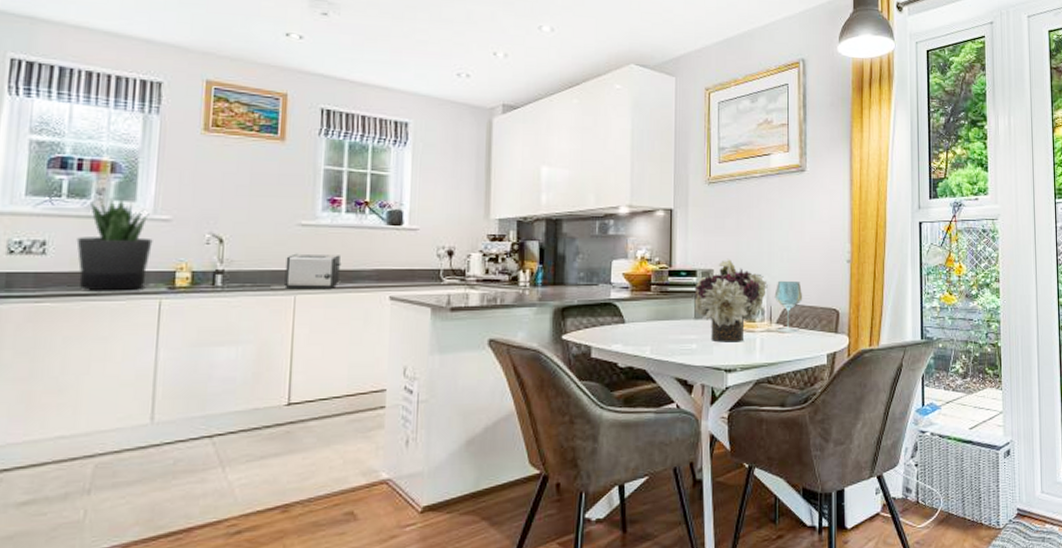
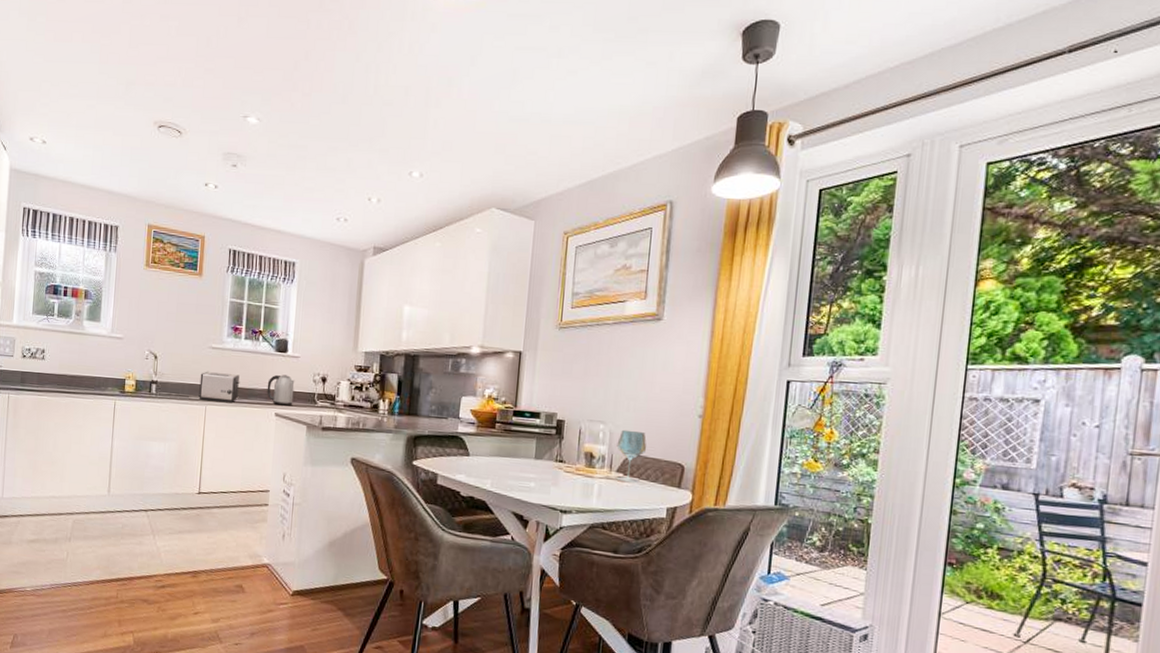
planter: present [76,197,153,292] -> none [63,317,111,392]
kettle: none [377,251,414,287] -> present [267,374,295,406]
flower arrangement: present [694,258,766,343] -> none [535,403,610,486]

